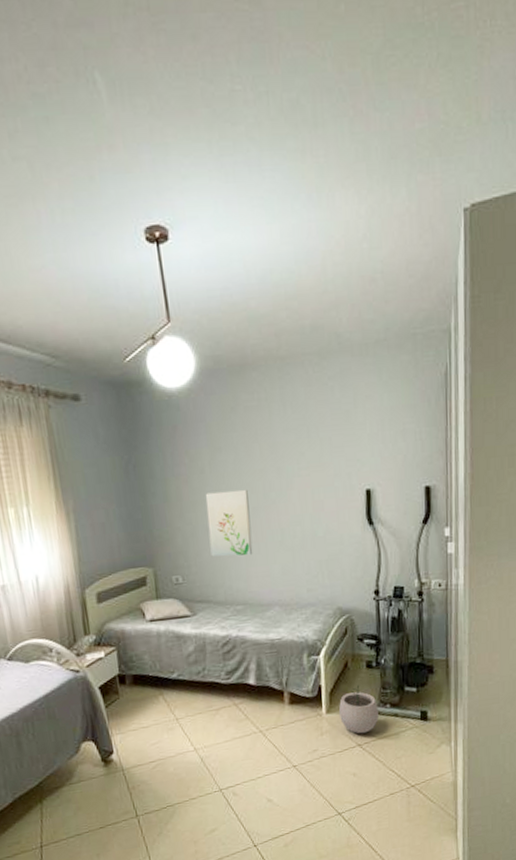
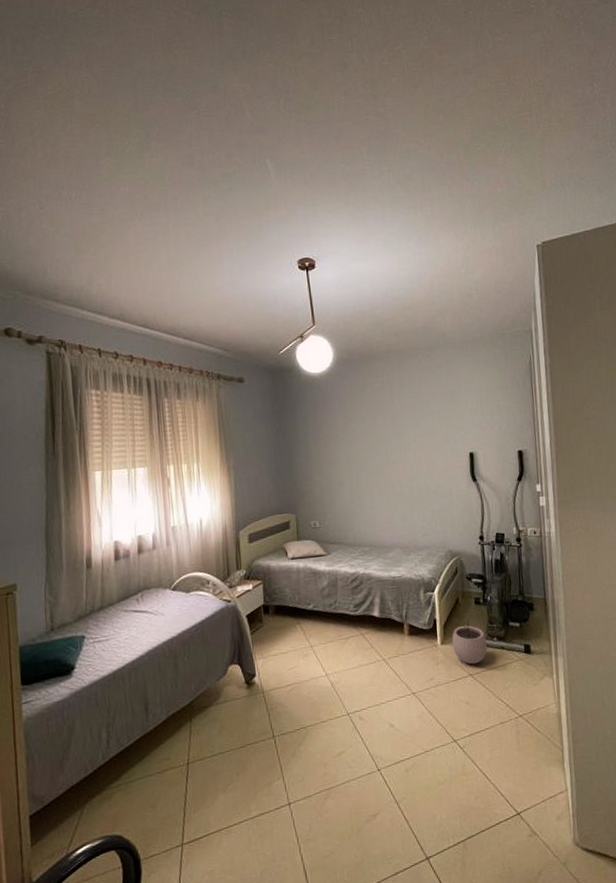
wall art: present [205,489,253,557] -> none [339,451,378,506]

